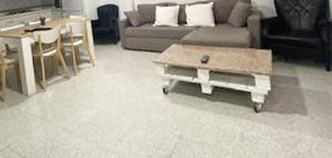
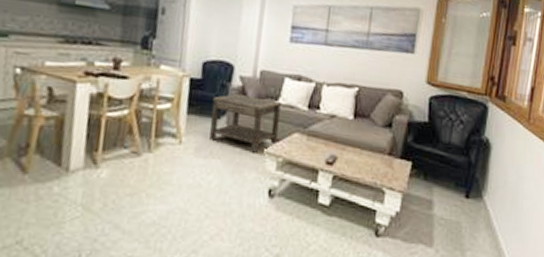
side table: none [109,24,161,64] -> present [209,94,281,153]

